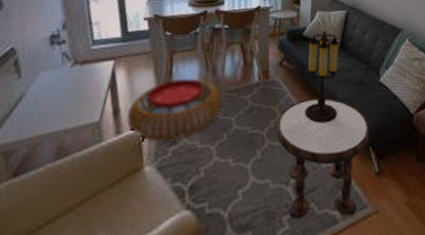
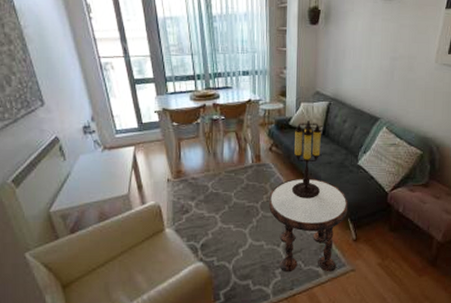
pouf: present [126,78,222,142] -> none [148,161,223,210]

